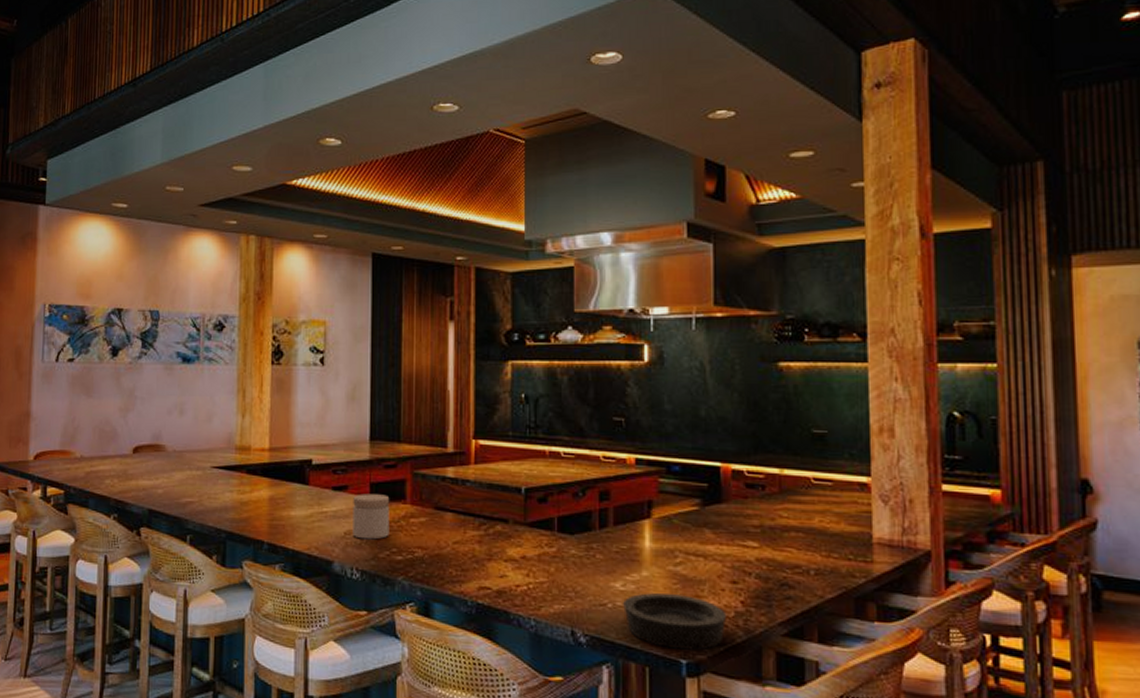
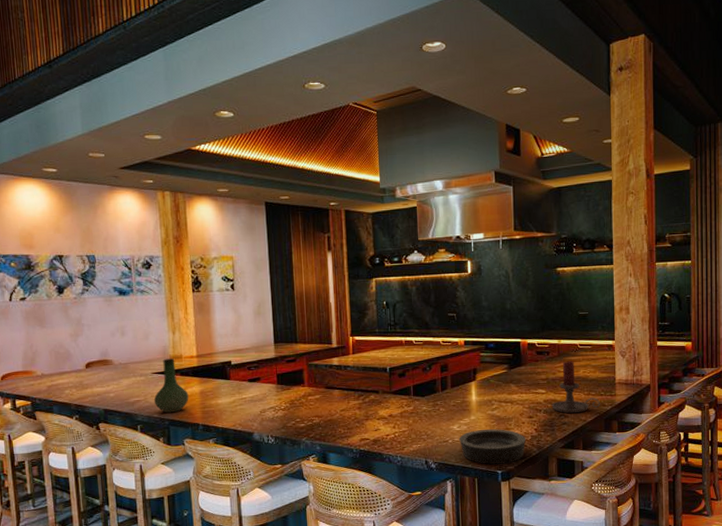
vase: none [211,450,254,522] -> present [154,359,189,413]
jar: present [352,493,390,540] -> none [265,381,294,415]
candle holder: none [768,502,847,584] -> present [551,361,600,414]

